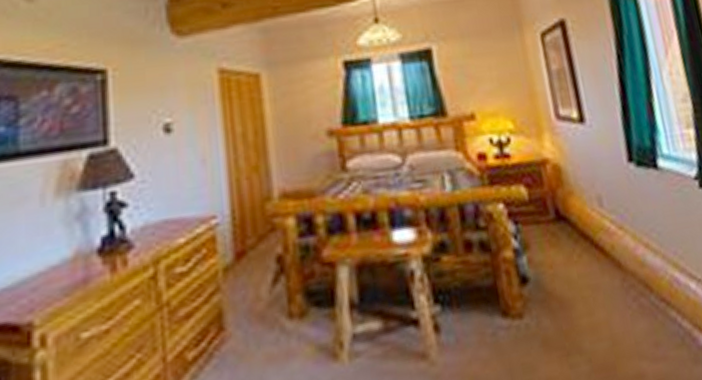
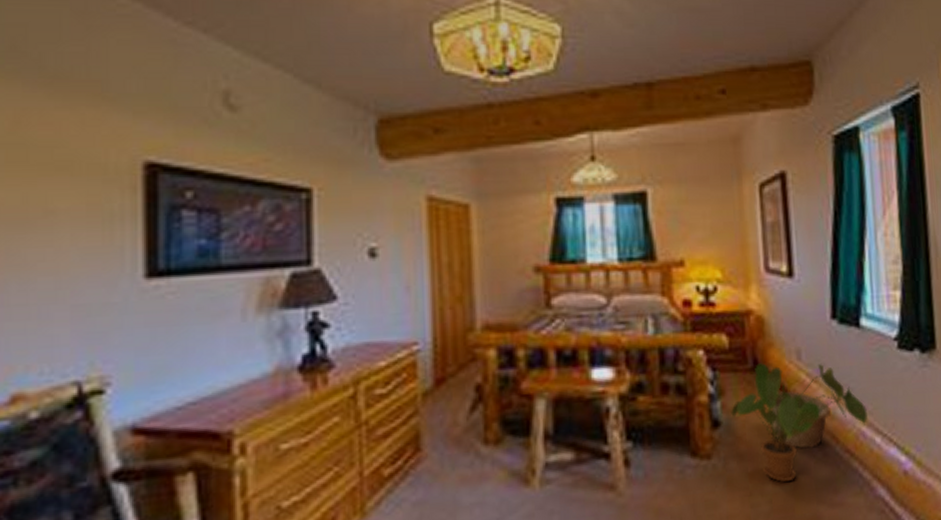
house plant: none [538,209,679,339] -> present [731,363,868,483]
basket: none [579,239,642,301] -> present [771,390,832,449]

